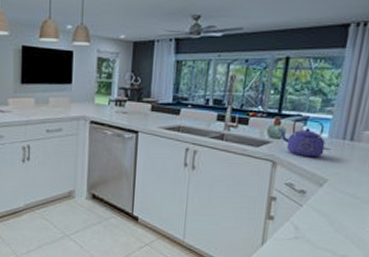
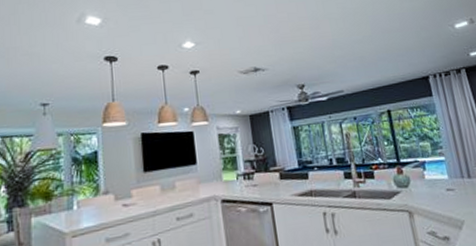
kettle: present [278,119,326,158] -> none [403,163,451,202]

